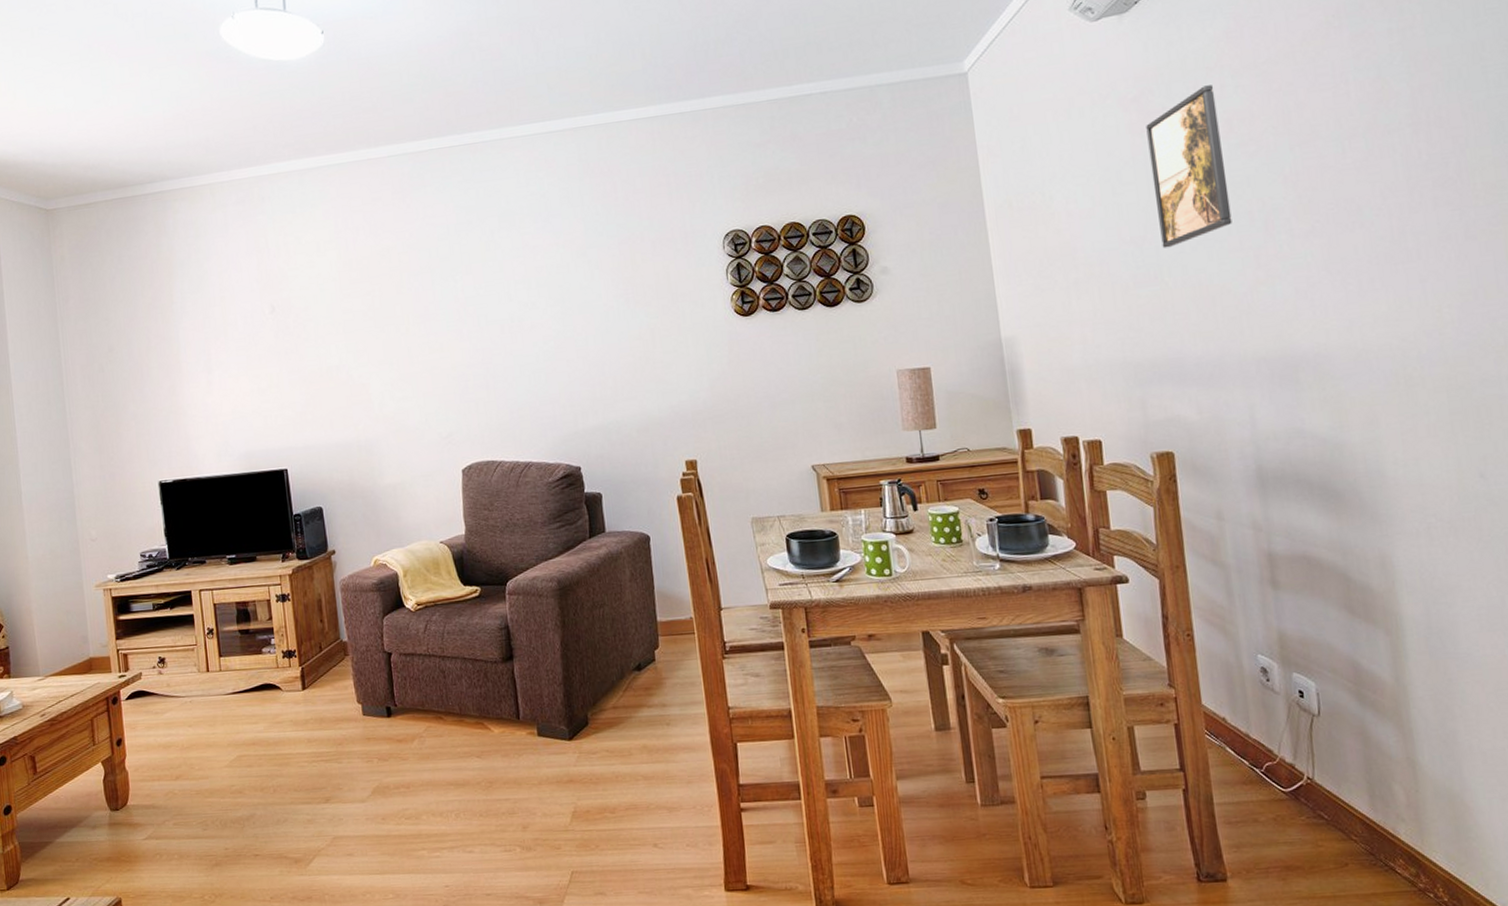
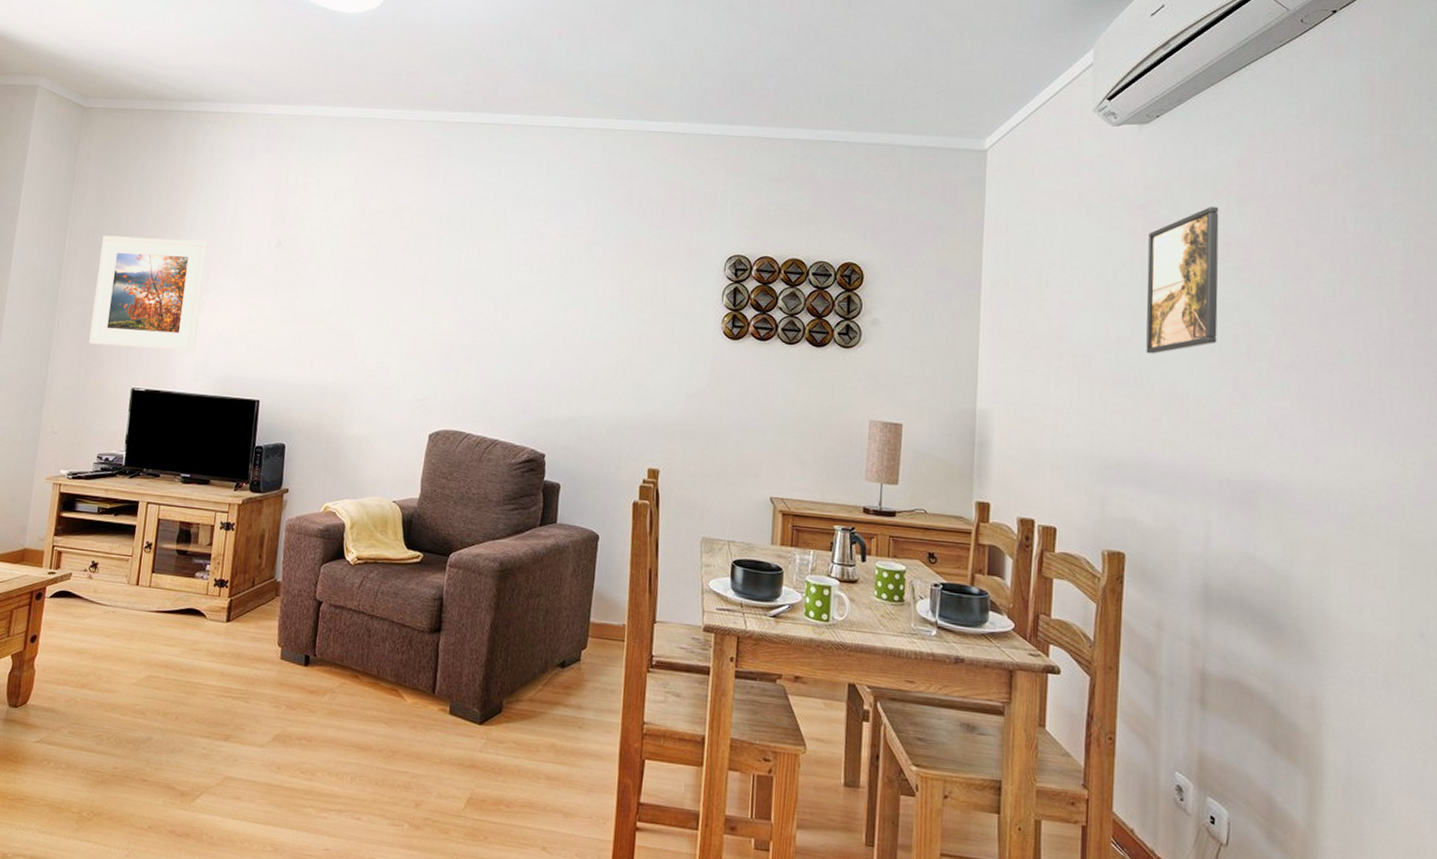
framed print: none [96,321,213,446] -> present [89,235,208,351]

